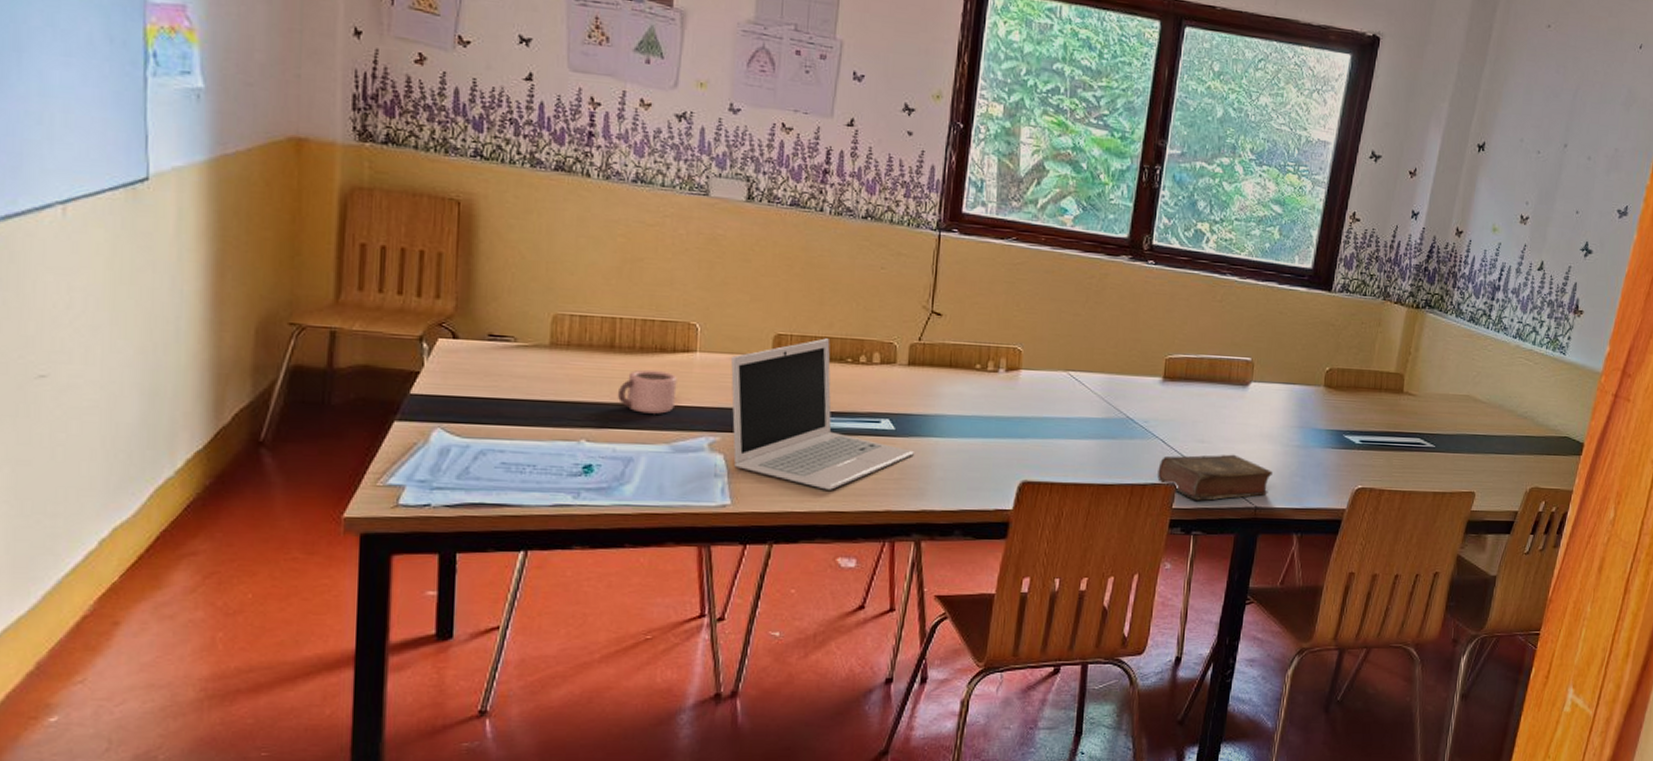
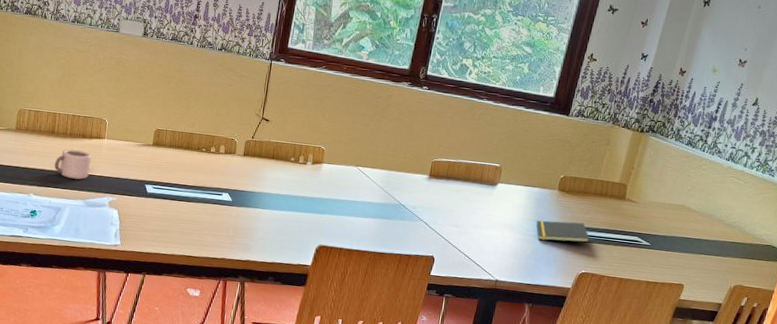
laptop: present [731,338,914,490] -> none [124,133,244,241]
book: present [1157,454,1272,501] -> none [420,235,512,272]
notepad: none [1300,425,1366,452] -> present [536,220,590,243]

